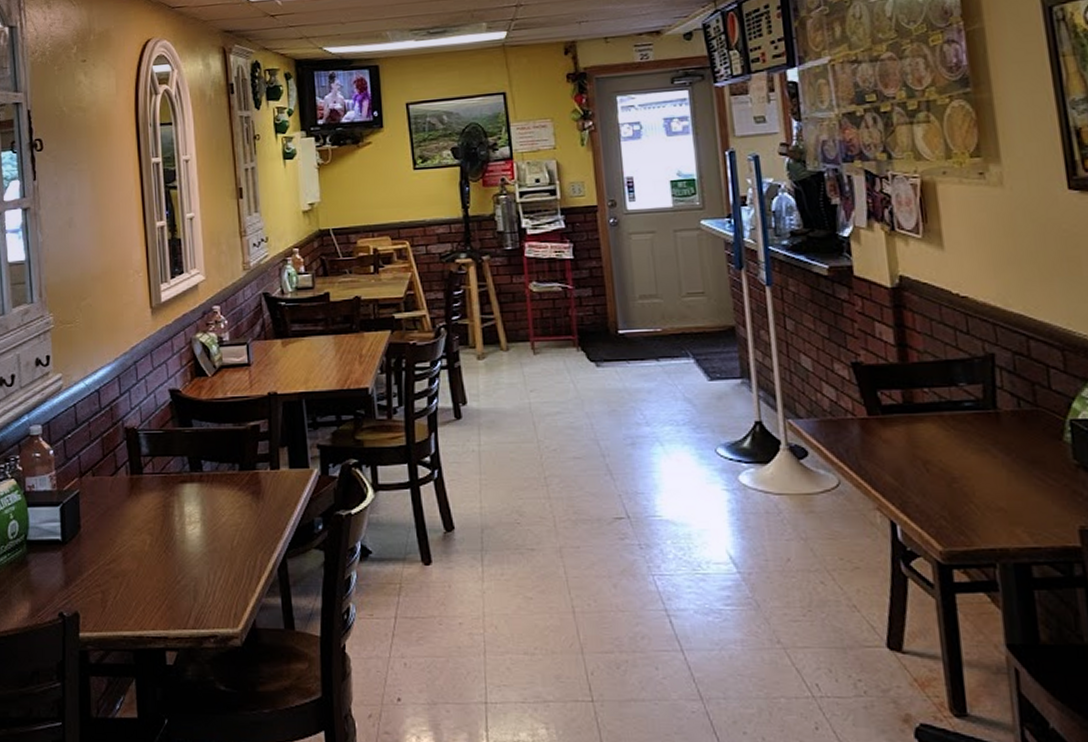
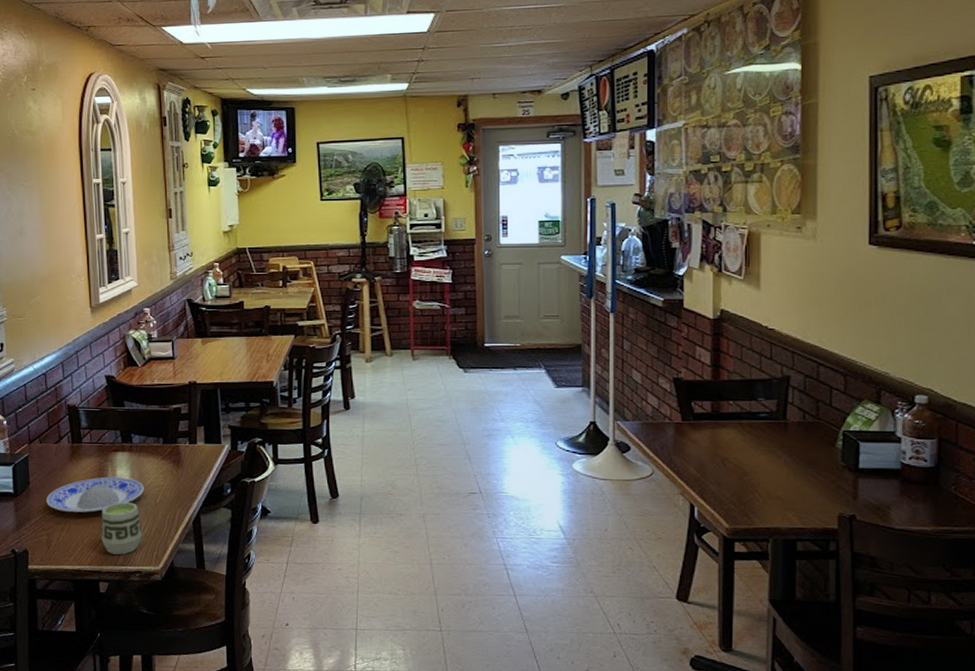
plate: none [101,515,219,562] -> present [46,476,145,513]
cup: none [166,547,217,614] -> present [101,502,142,555]

